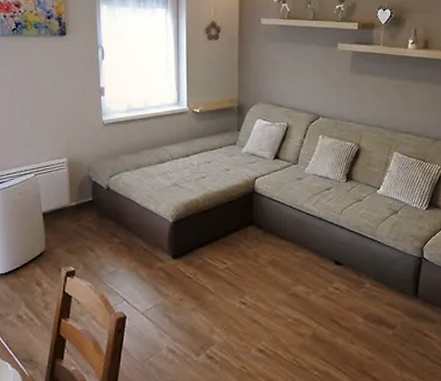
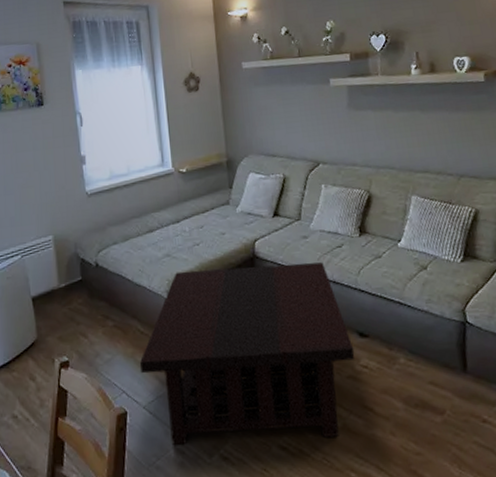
coffee table: none [141,200,330,346] -> present [139,262,355,446]

